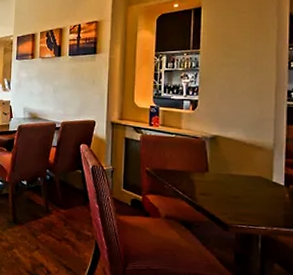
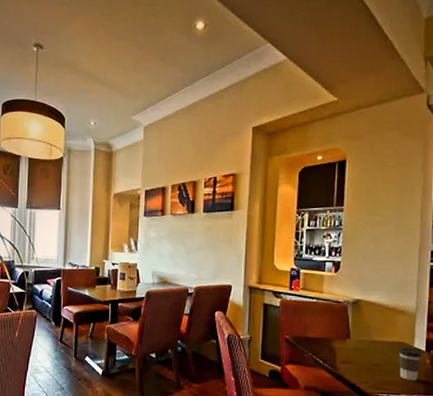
coffee cup: none [257,182,280,215] -> present [398,347,422,382]

